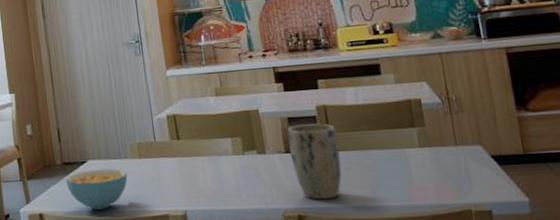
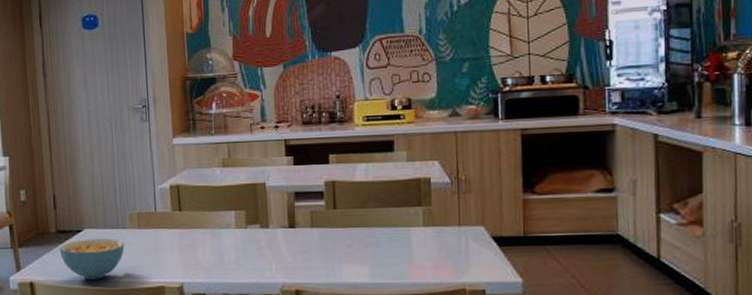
plant pot: present [287,123,342,200] -> none [293,199,344,276]

